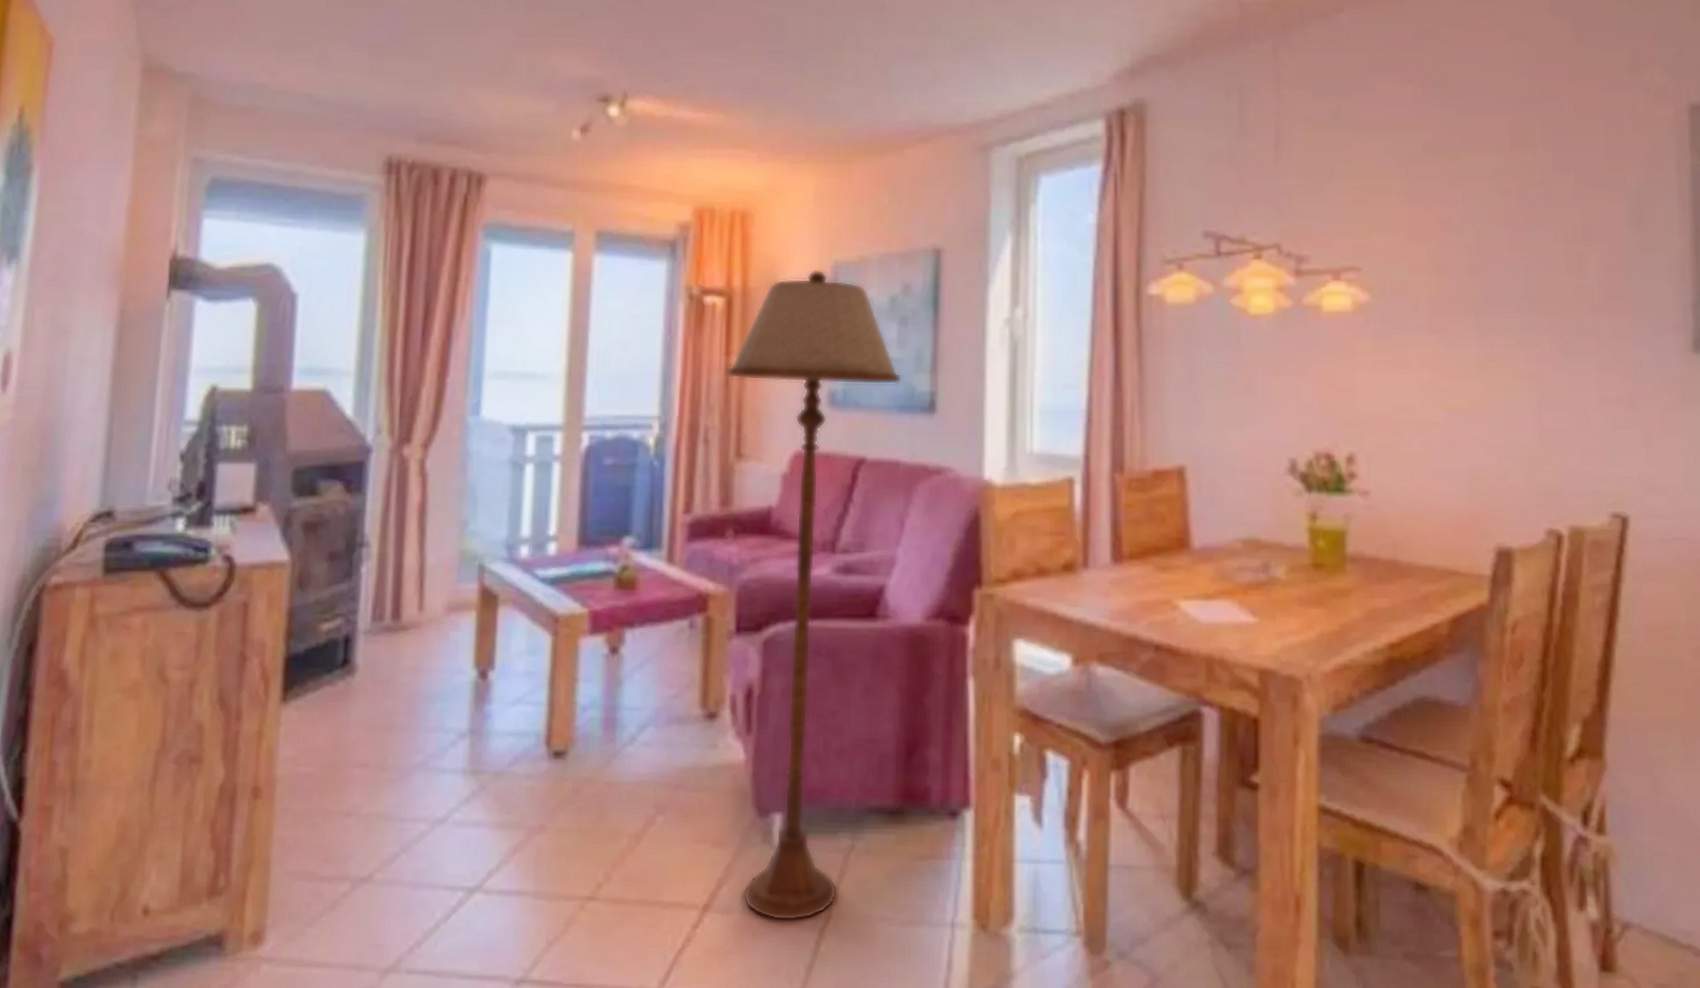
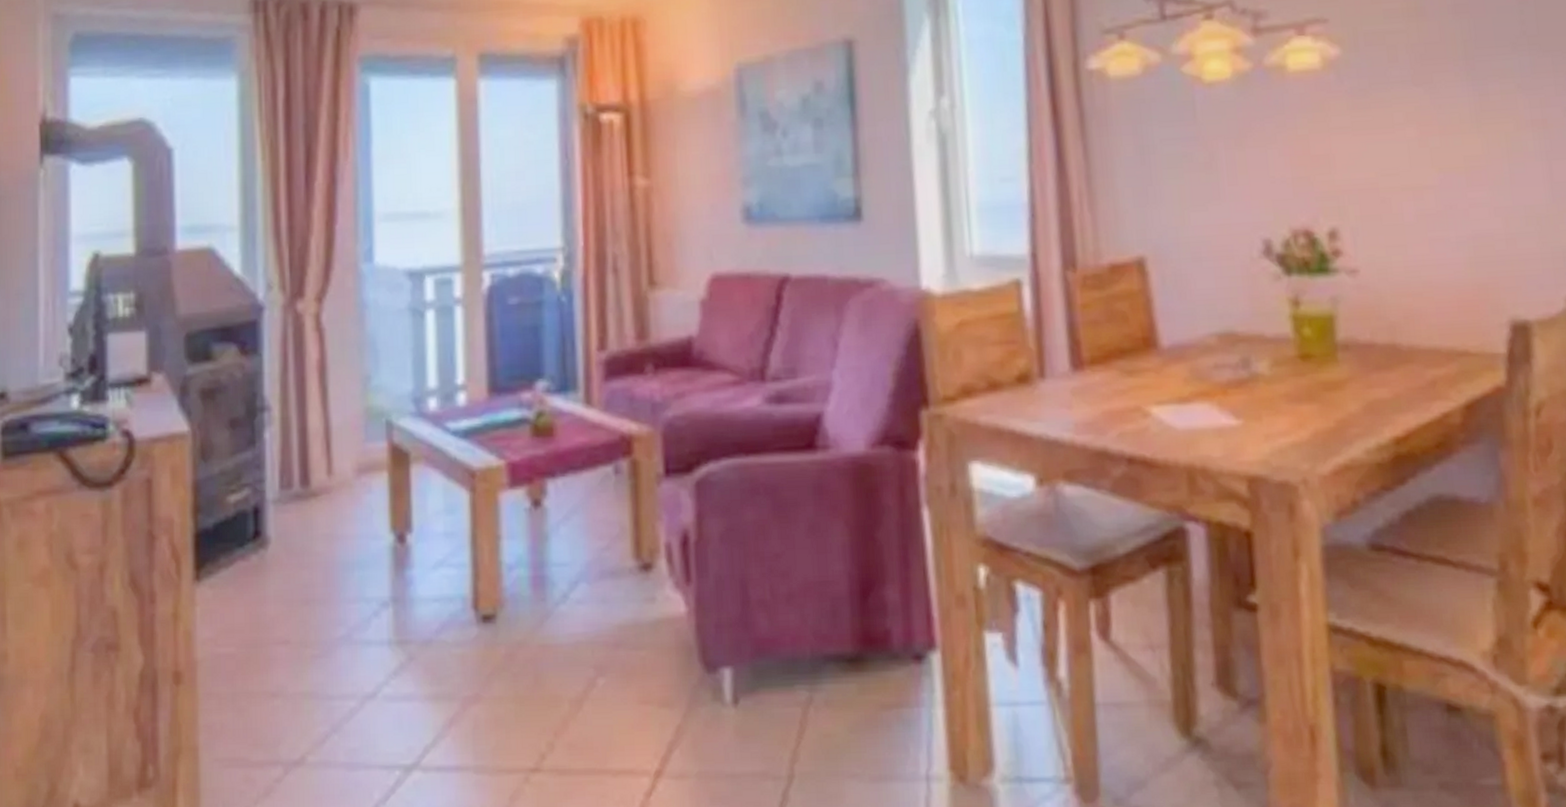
floor lamp: present [724,269,903,921] -> none [629,74,823,784]

